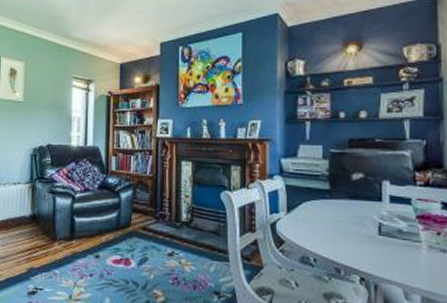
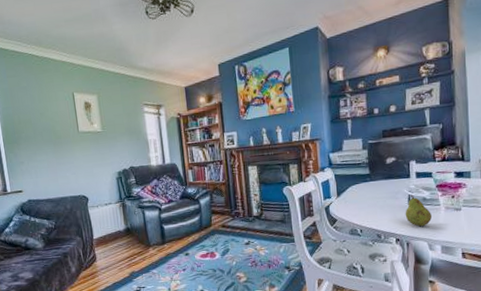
fruit: none [373,223,410,267] -> present [405,194,433,227]

